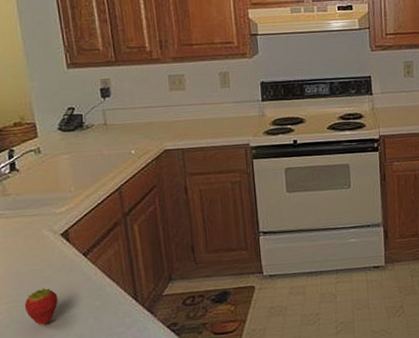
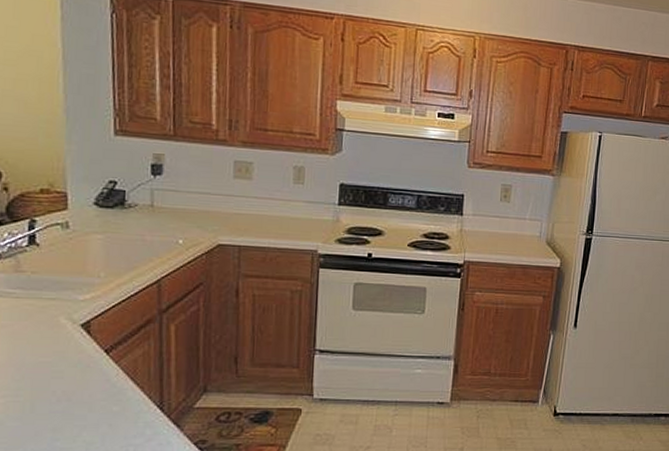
fruit: present [24,287,58,325] -> none [25,383,68,426]

